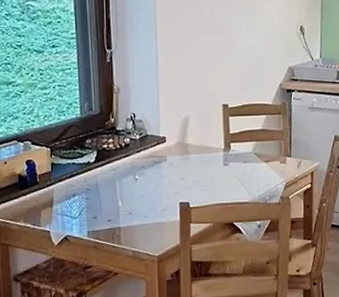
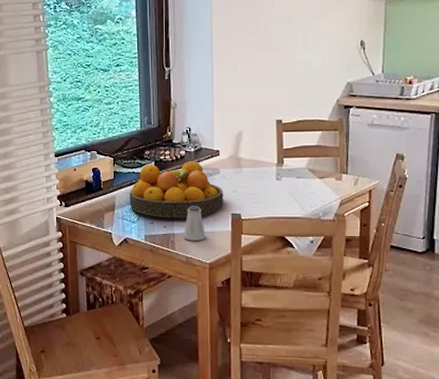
fruit bowl: none [69,149,171,211] -> present [129,161,223,218]
saltshaker: none [129,196,153,234] -> present [183,206,206,241]

